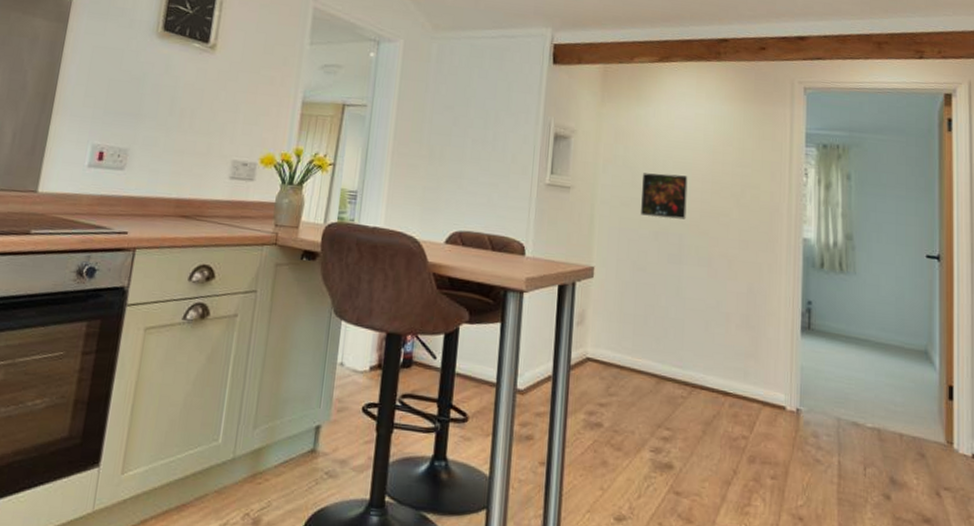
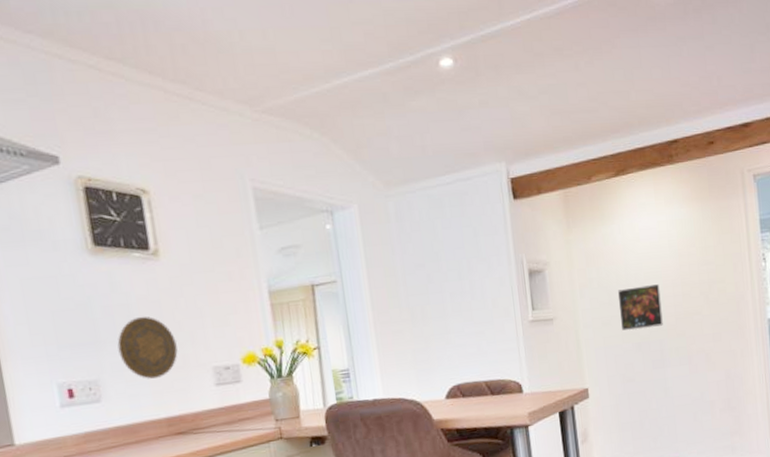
decorative plate: none [153,100,207,160] -> present [117,316,178,379]

